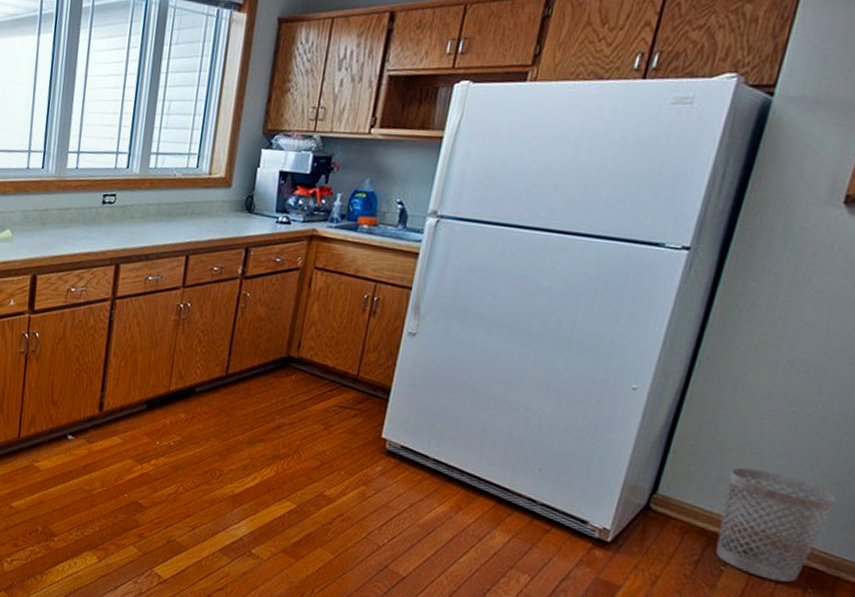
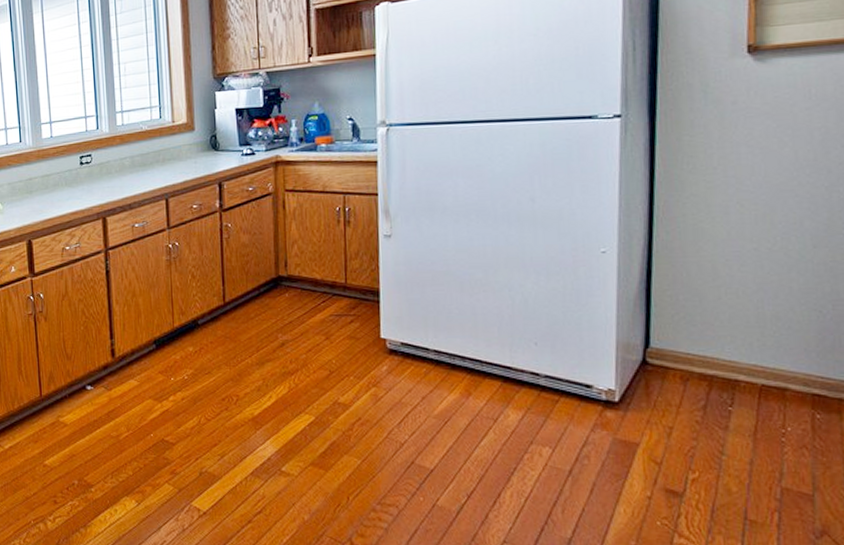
wastebasket: present [715,467,836,583] -> none [712,308,818,413]

